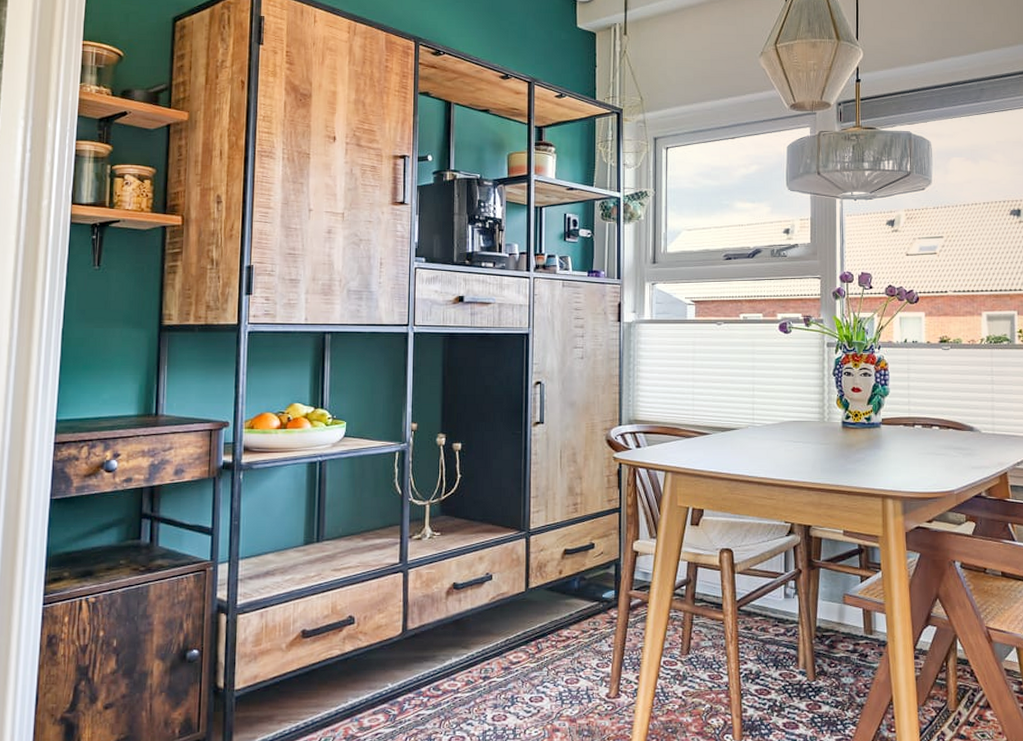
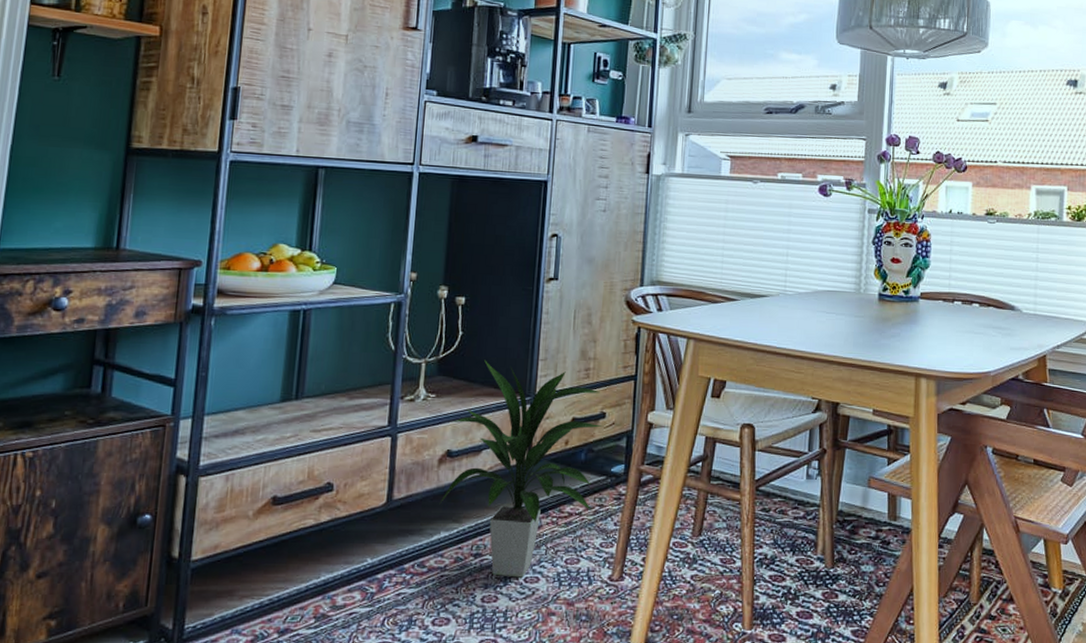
indoor plant: none [449,499,592,698] -> present [439,360,603,578]

